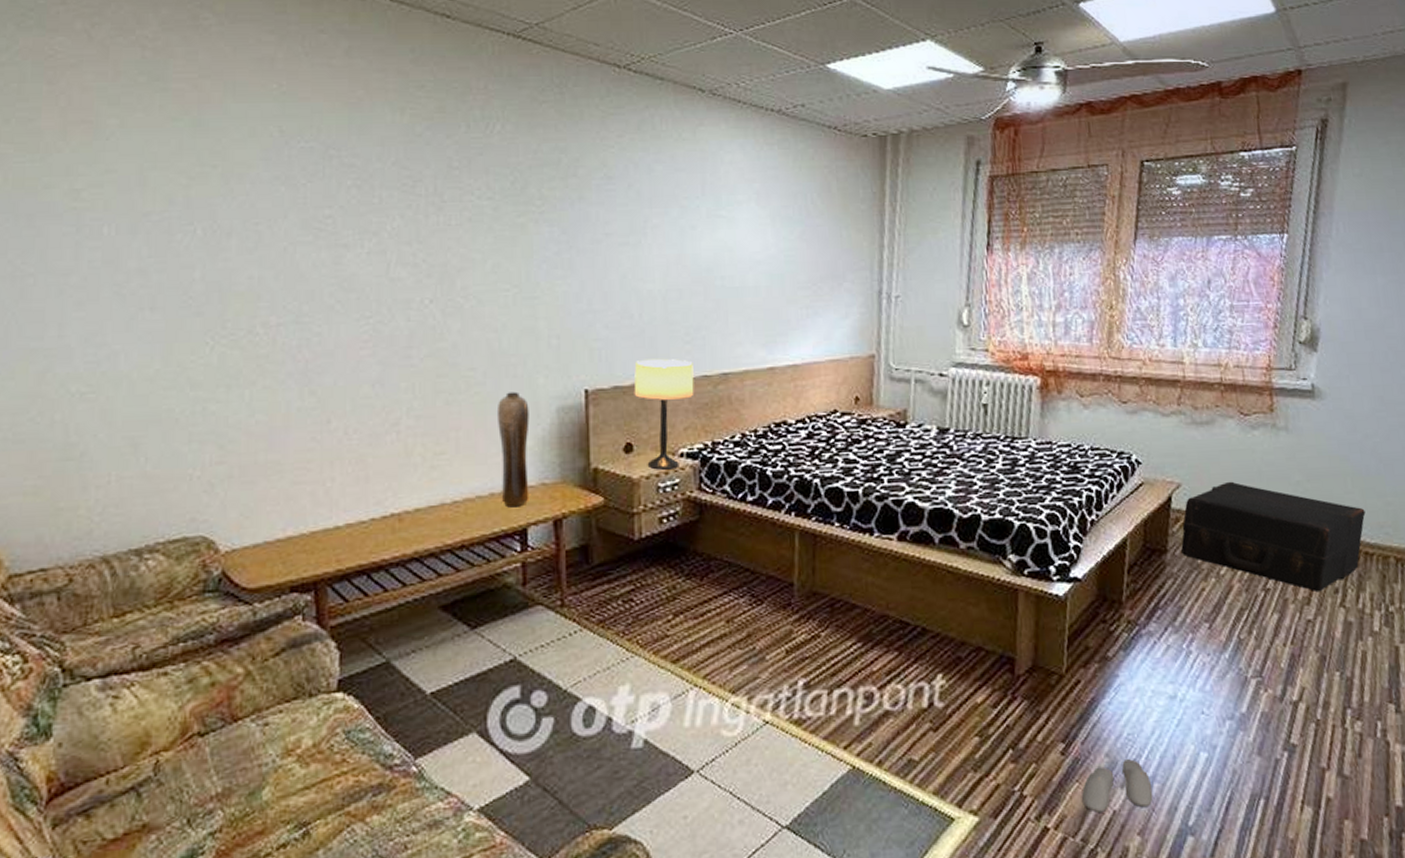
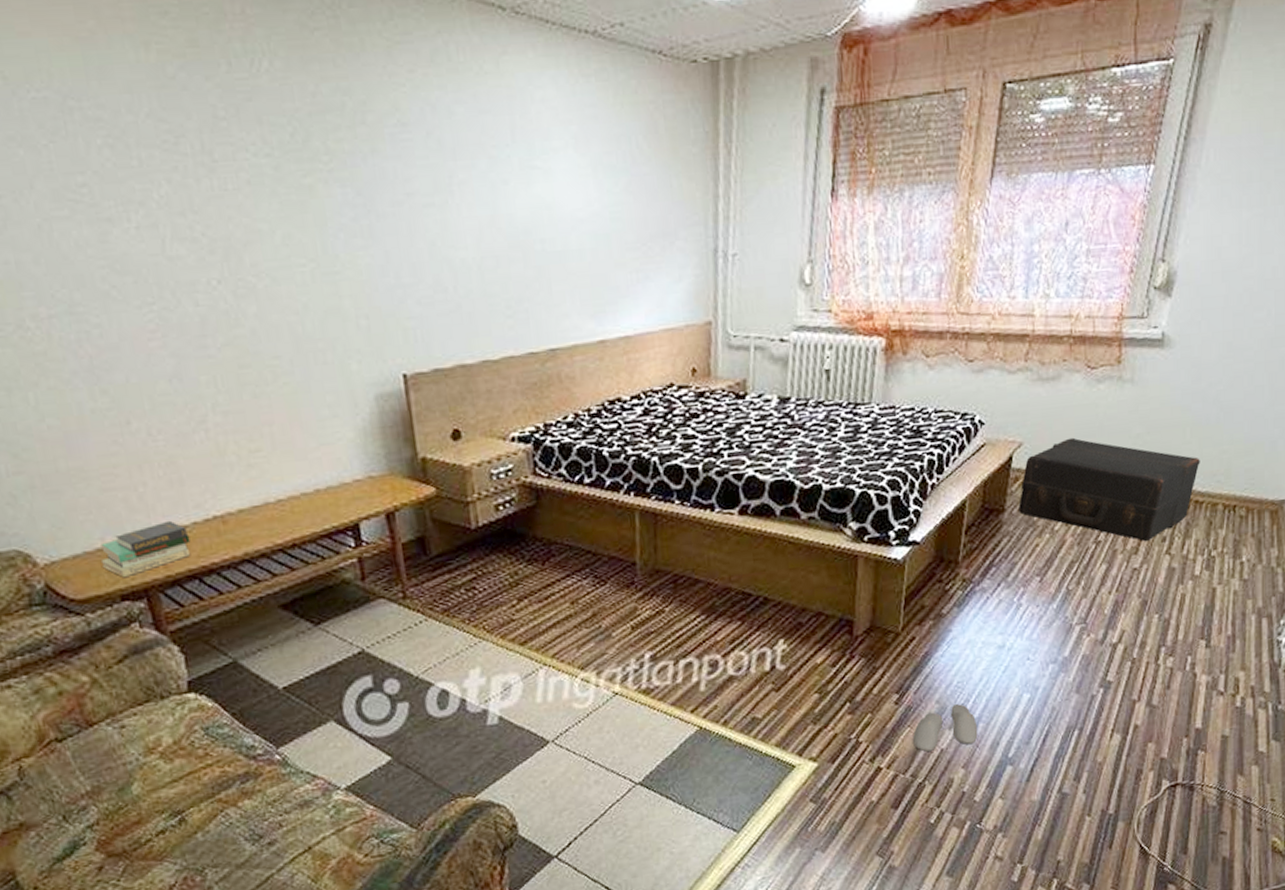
books: none [278,515,366,570] -> present [100,520,191,578]
vase: present [496,391,530,508] -> none [309,380,358,503]
table lamp: present [633,358,695,470] -> none [454,335,522,456]

